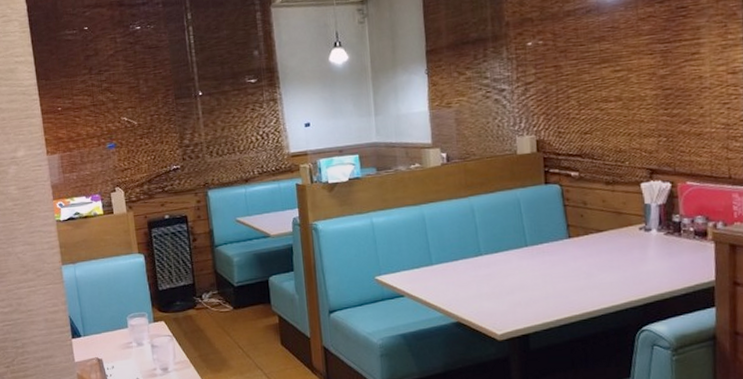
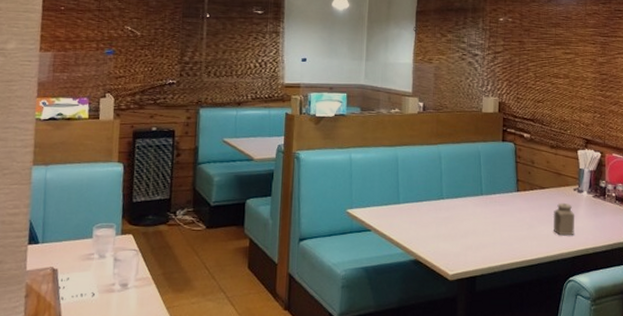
salt shaker: none [615,244,644,282] -> present [553,202,575,236]

